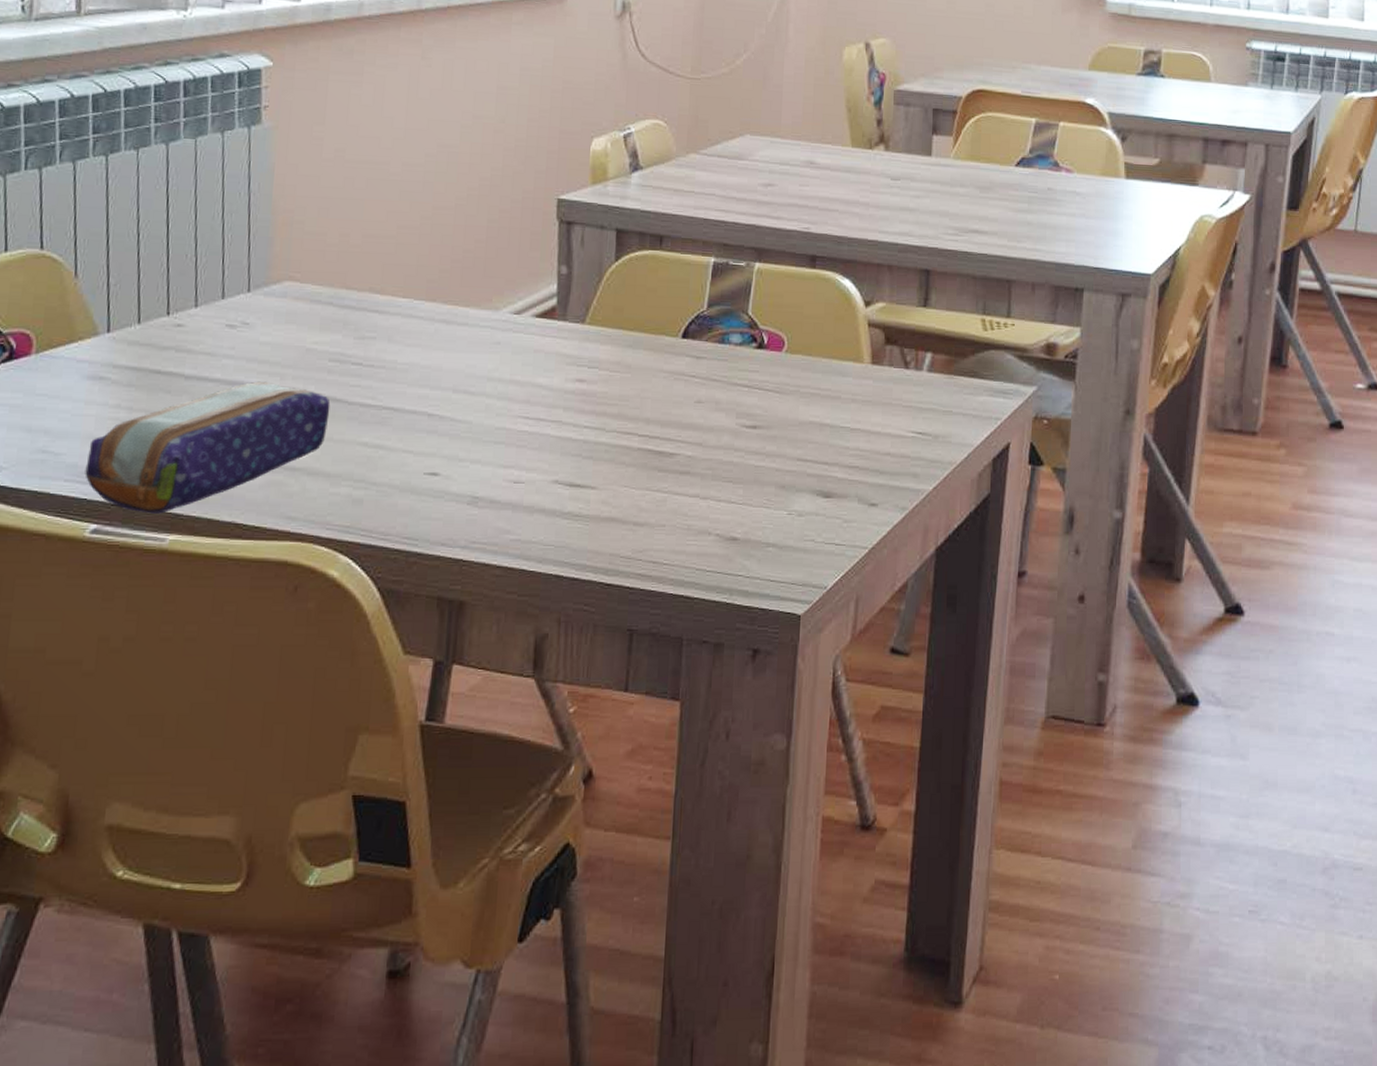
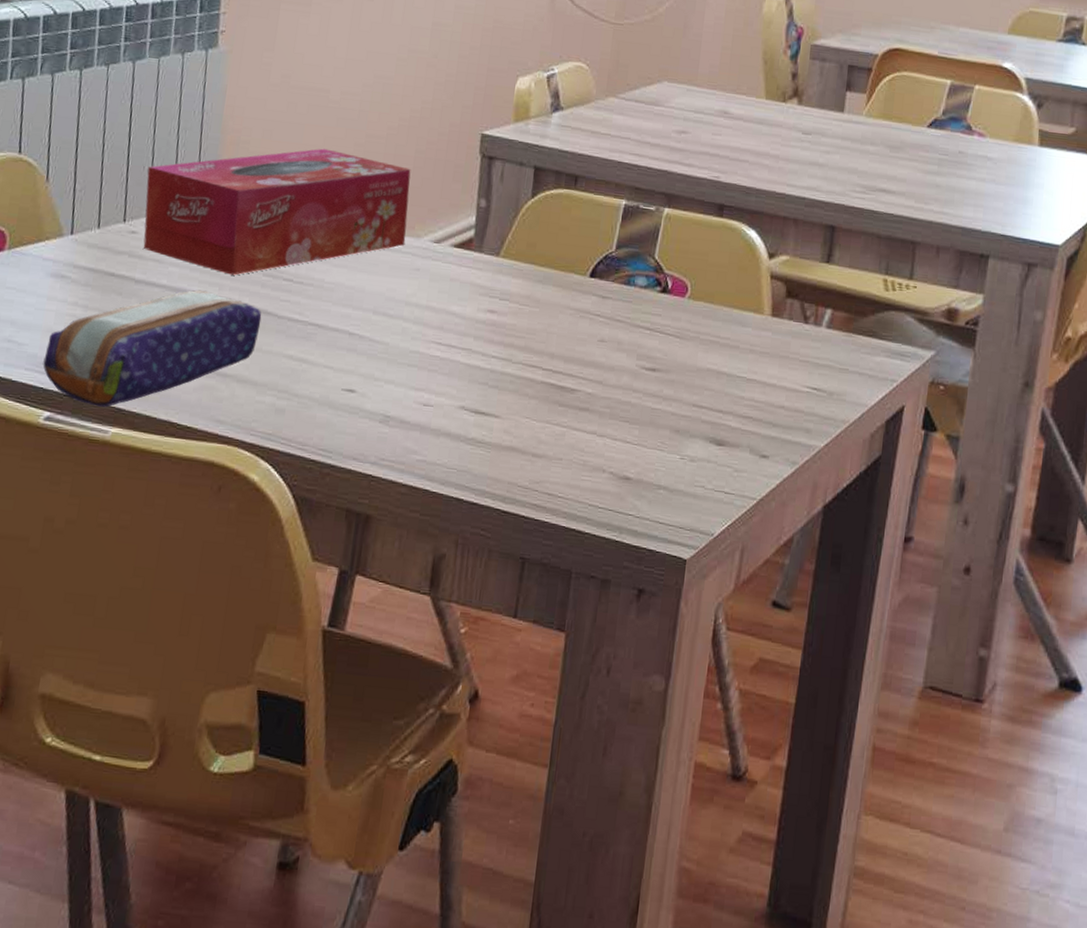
tissue box: none [190,223,484,363] -> present [143,148,411,275]

